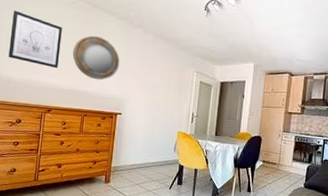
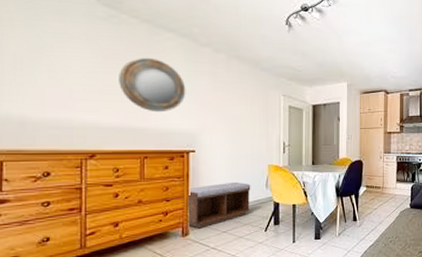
wall art: present [8,10,62,69] -> none [18,26,100,102]
bench: none [109,142,162,179] -> present [186,181,251,229]

